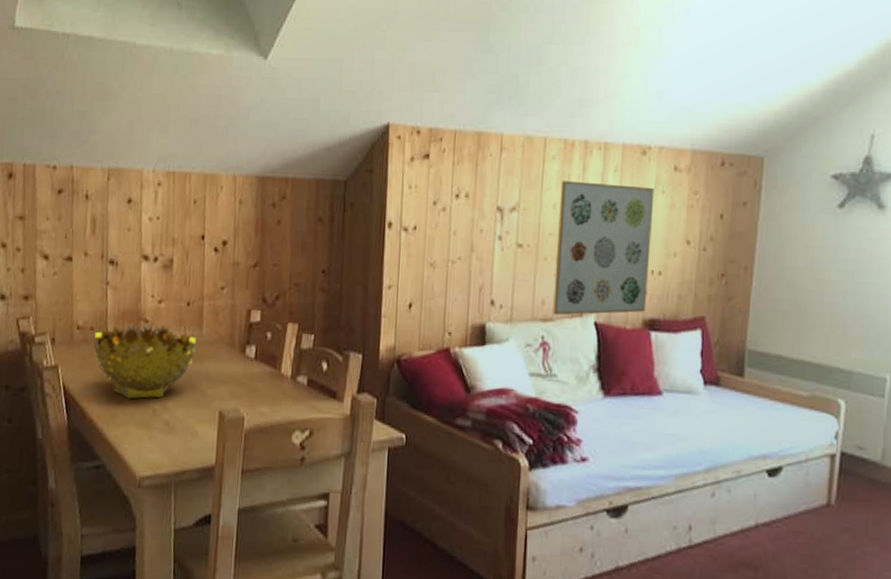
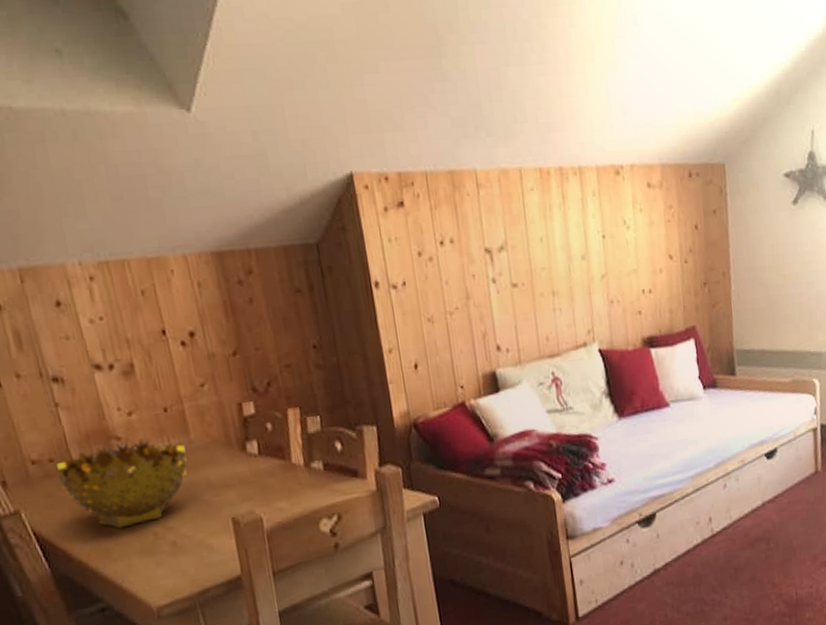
wall art: present [553,181,655,316] -> none [544,207,643,350]

